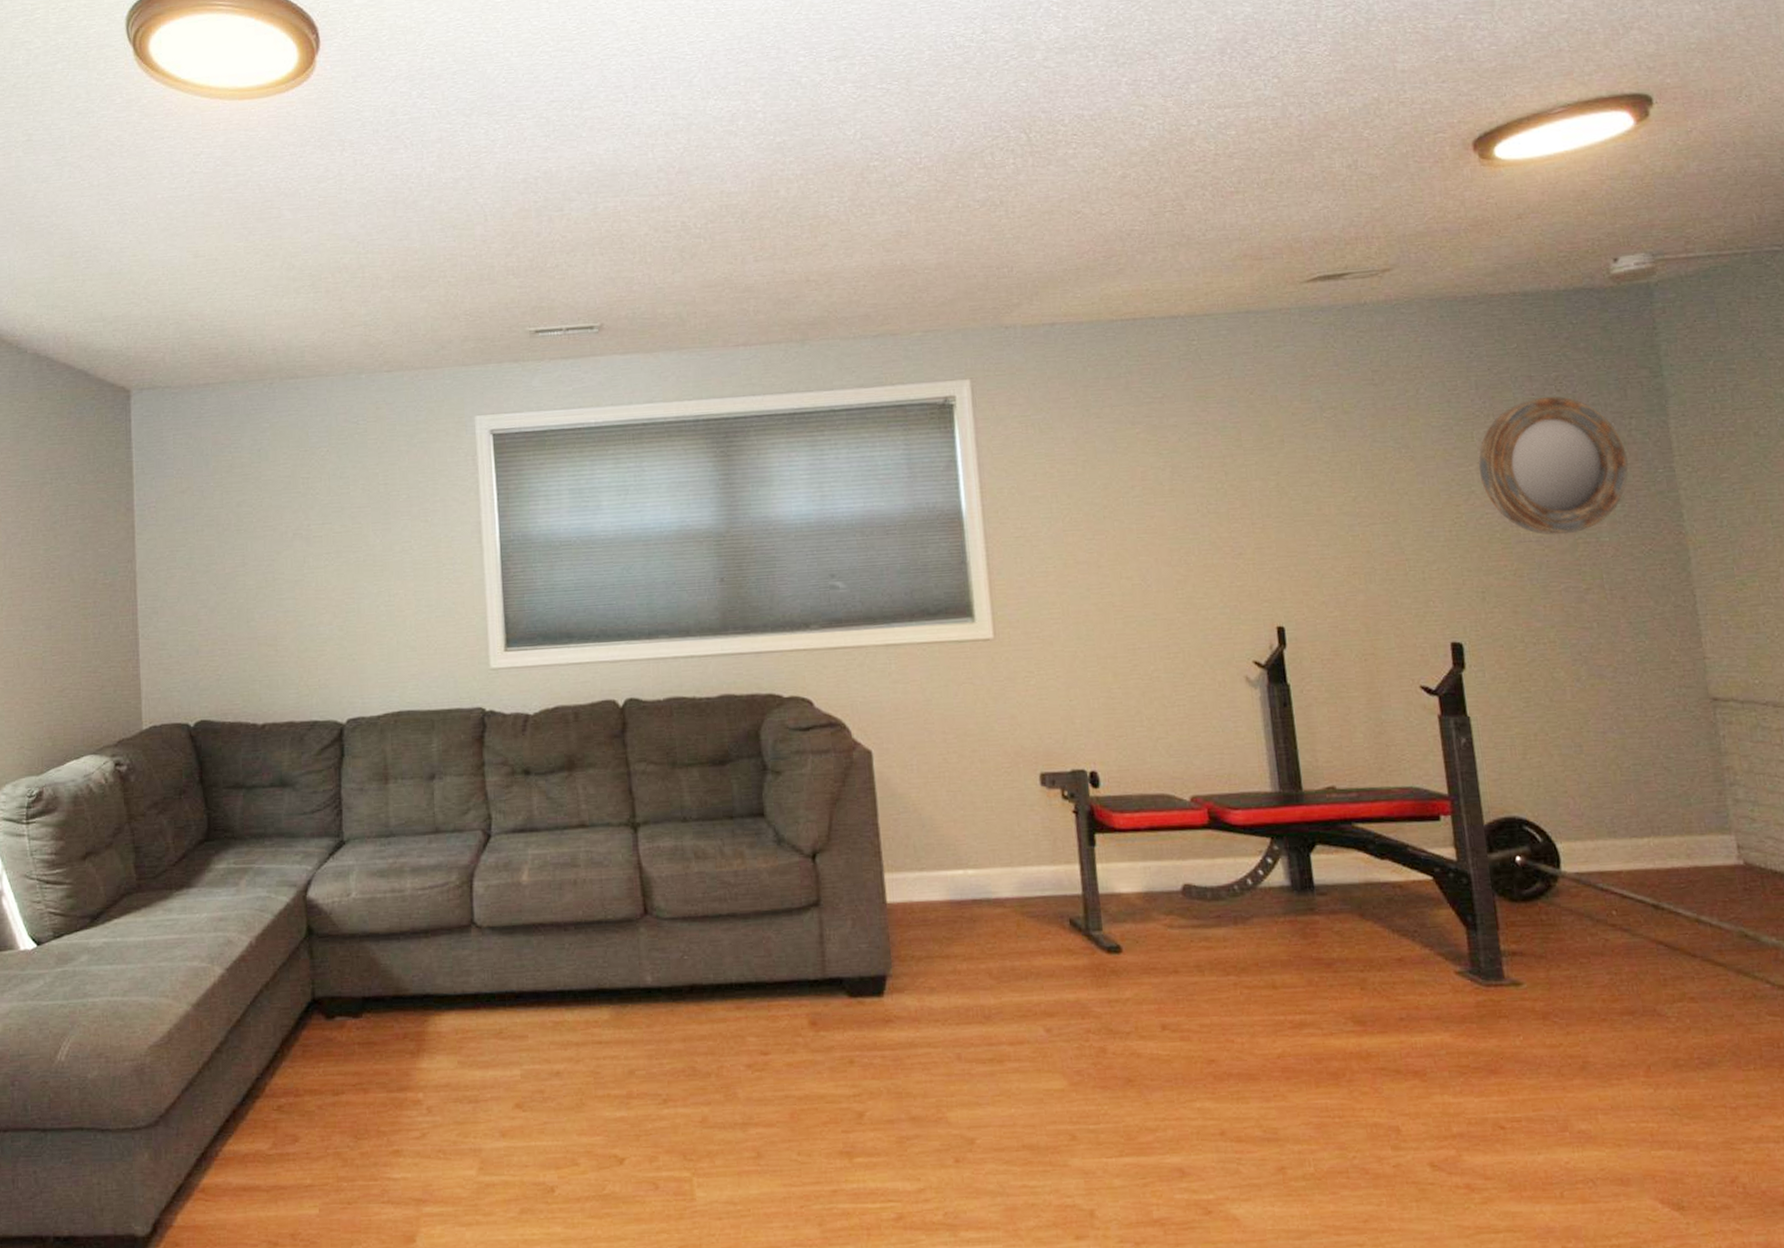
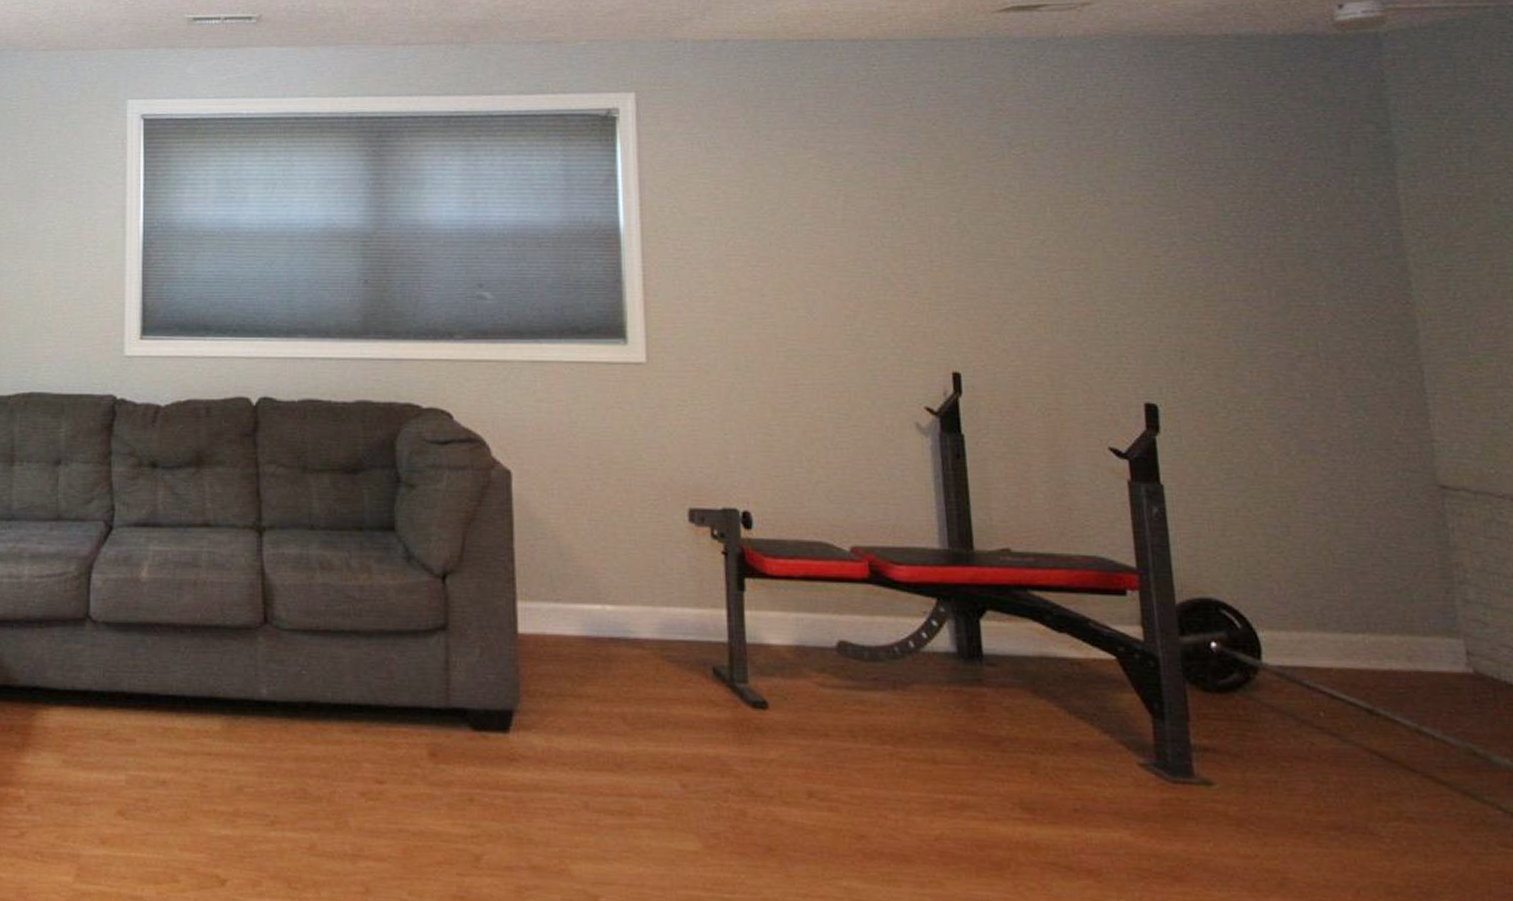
home mirror: present [1478,396,1629,536] -> none [1181,146,1350,295]

